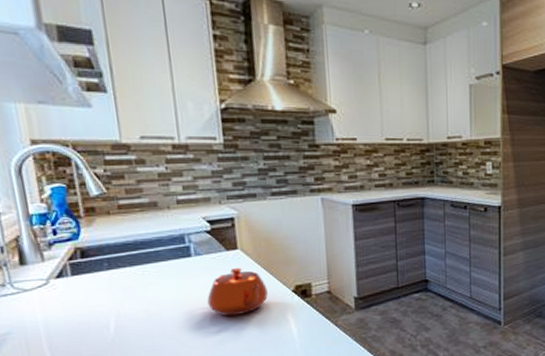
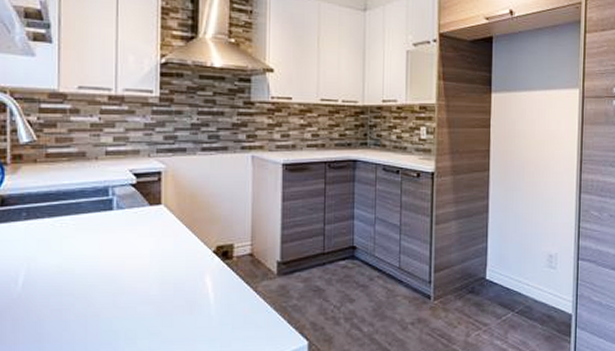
teapot: present [207,268,268,316] -> none [123,225,187,276]

